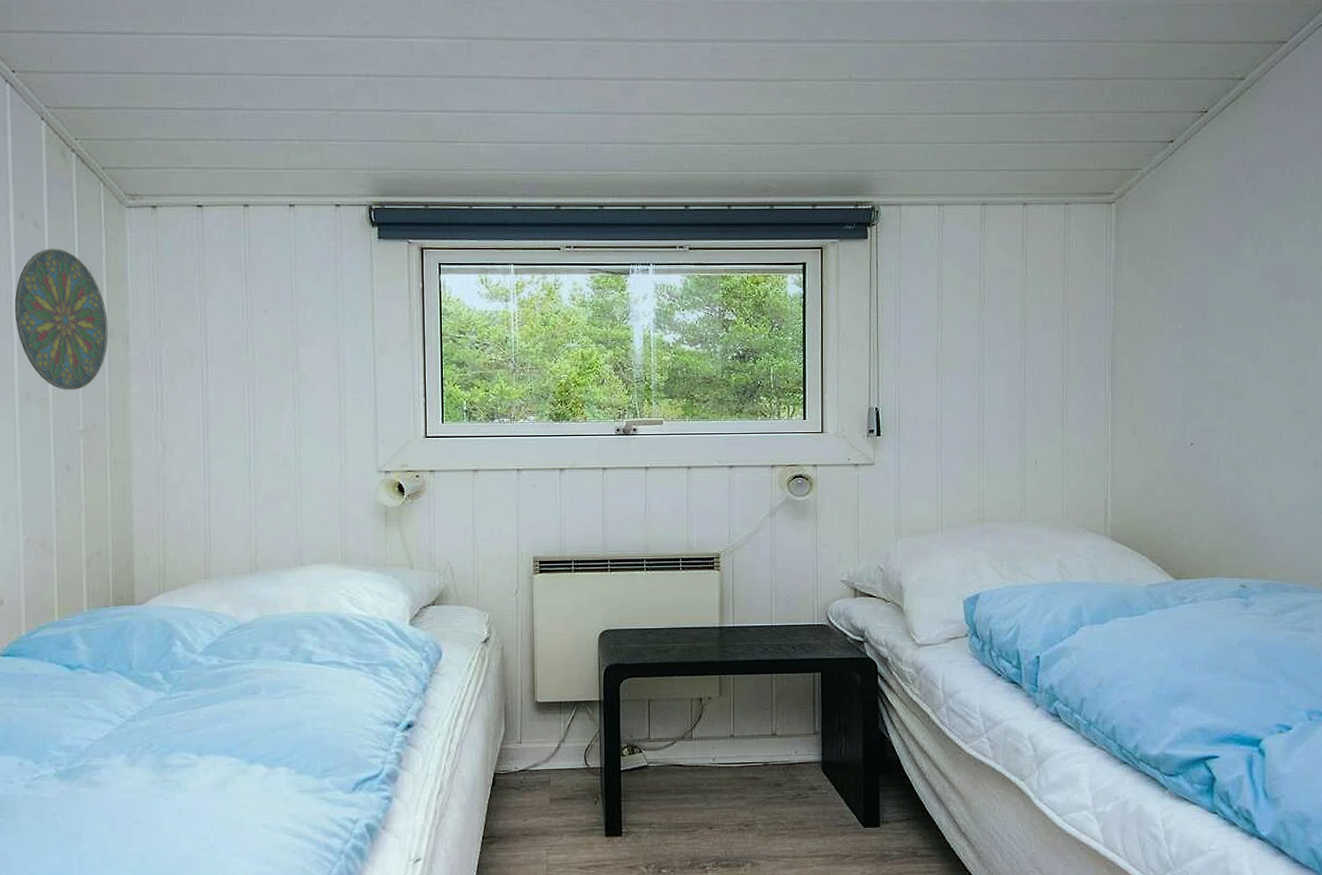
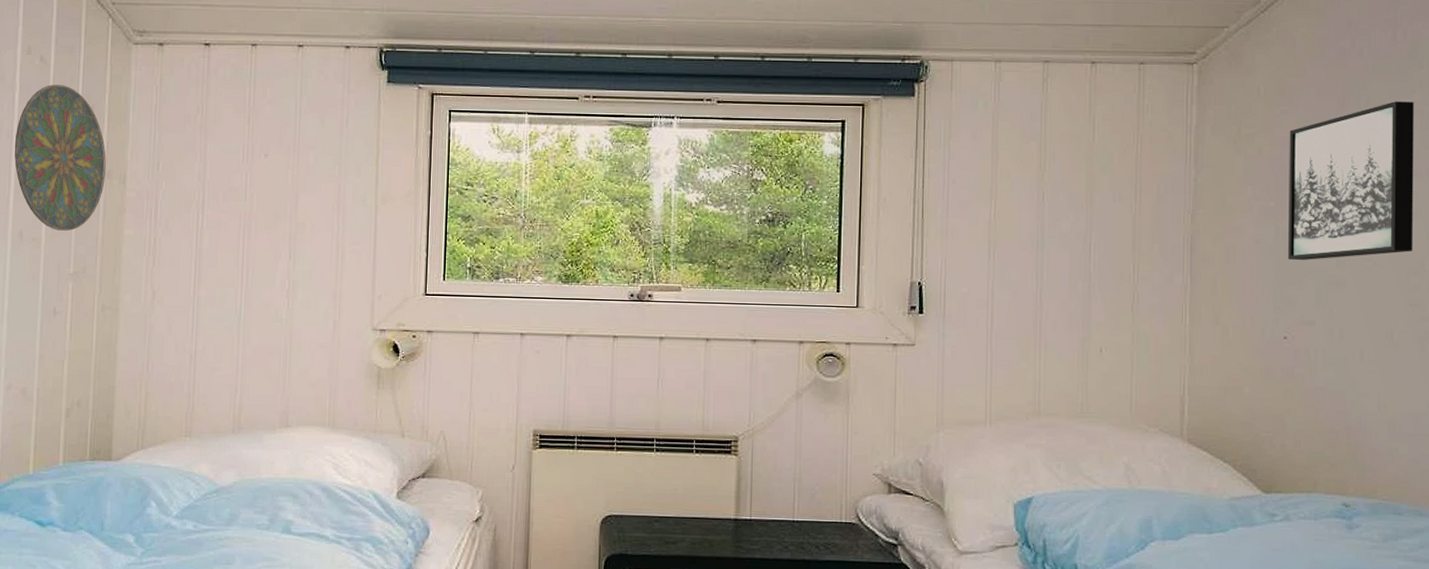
wall art: none [1194,232,1299,375] -> present [1288,101,1414,260]

